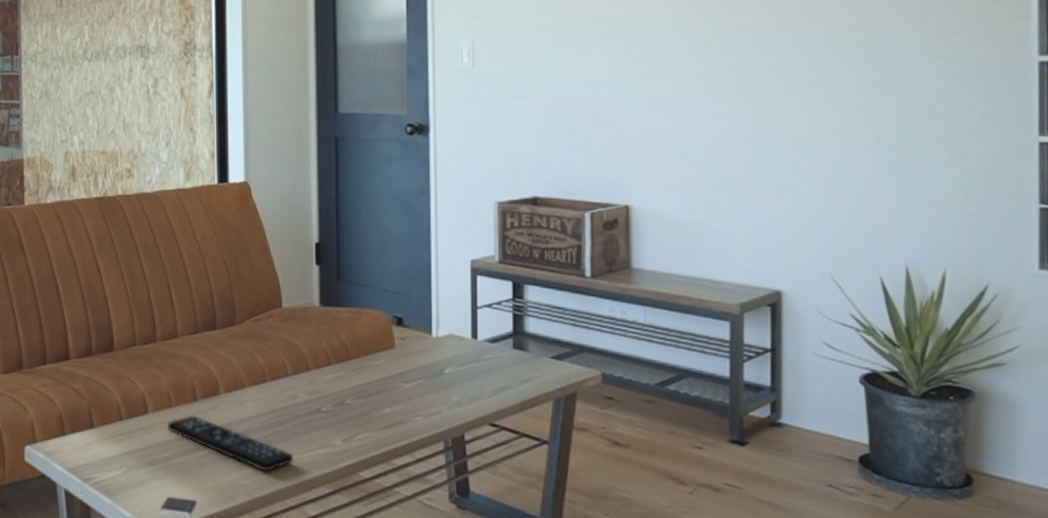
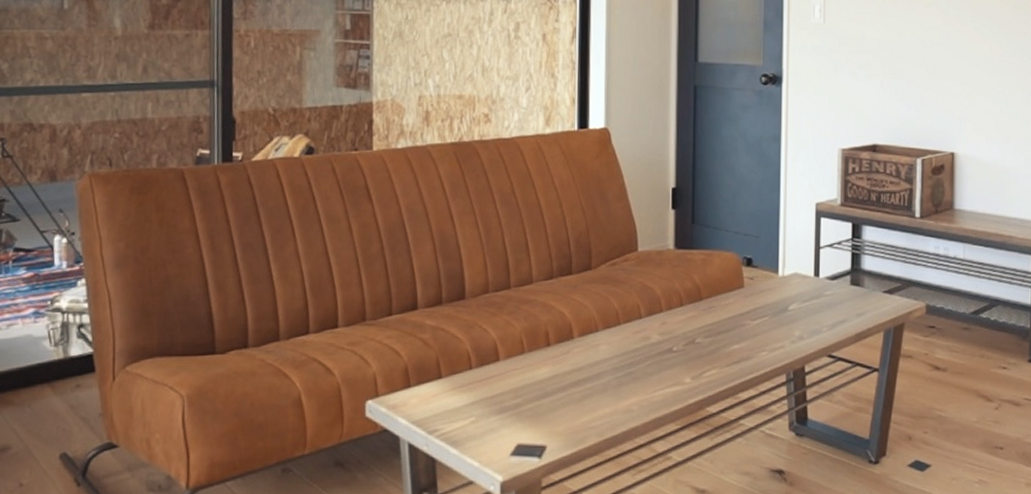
remote control: present [168,415,293,472] -> none [519,360,644,413]

